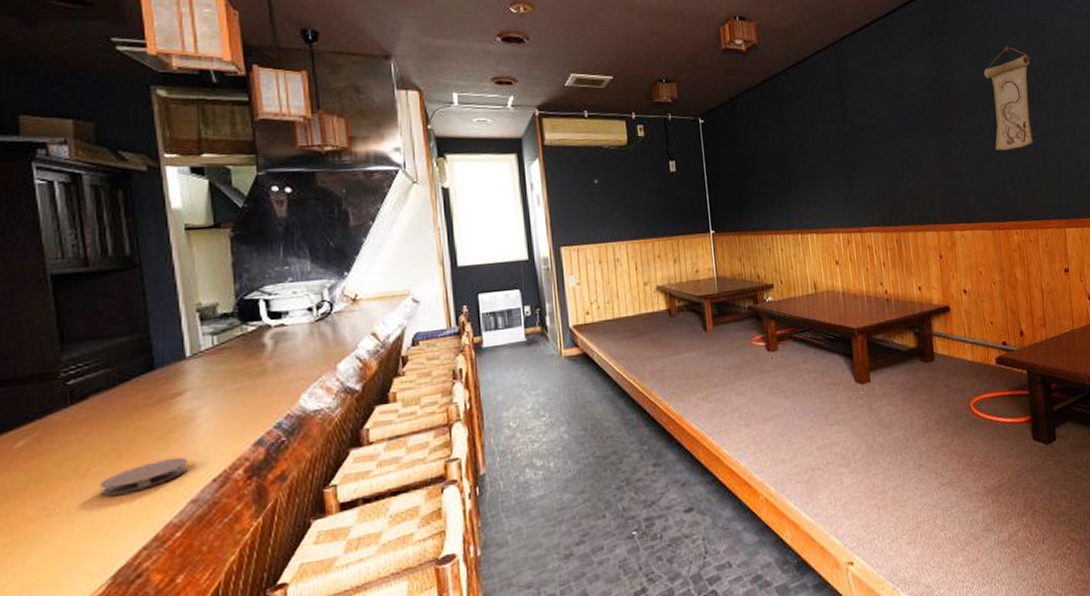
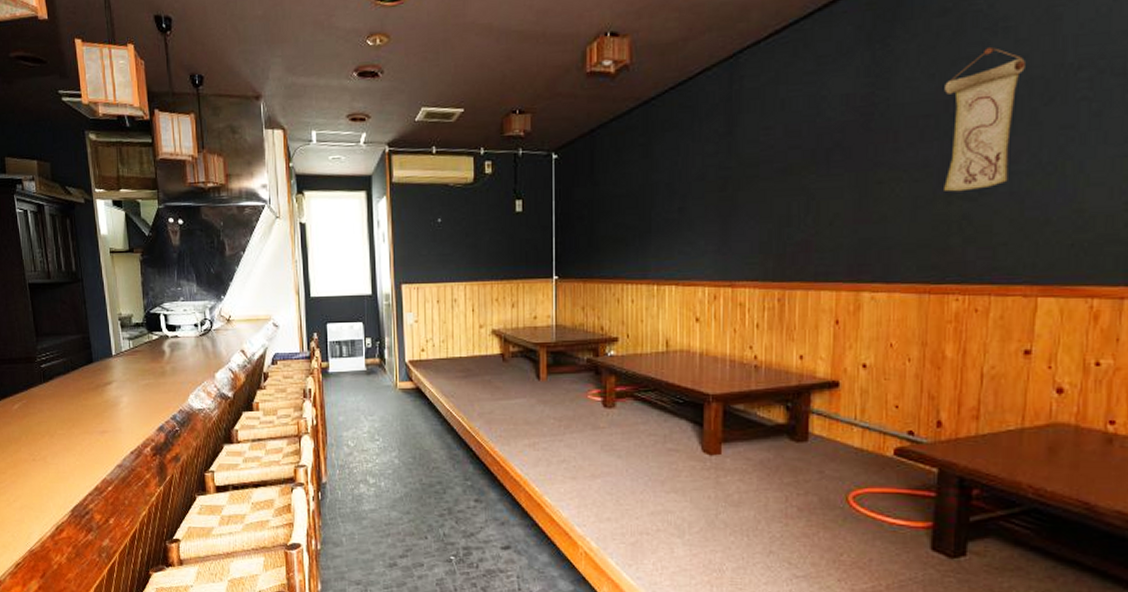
coaster: present [99,457,189,496] -> none [62,431,116,453]

